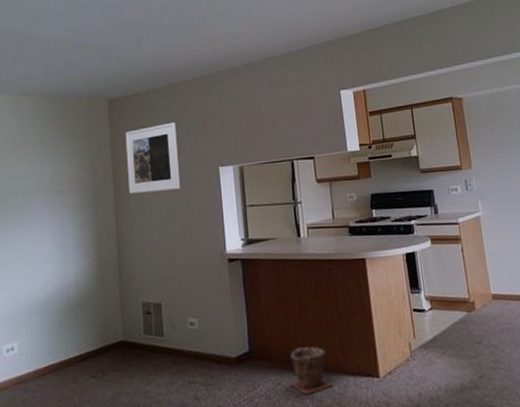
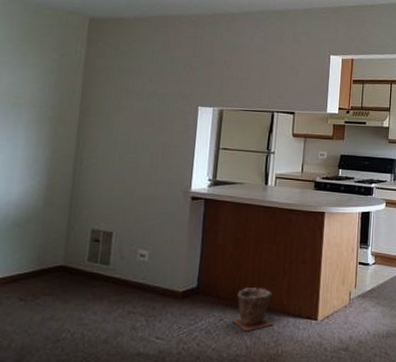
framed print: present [125,122,181,194] -> none [97,54,161,122]

